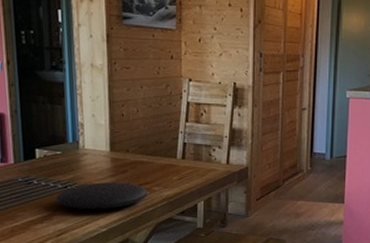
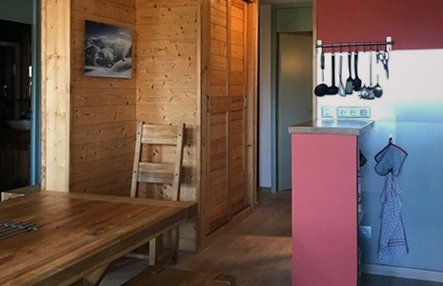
plate: present [56,182,148,210] -> none [17,222,103,250]

